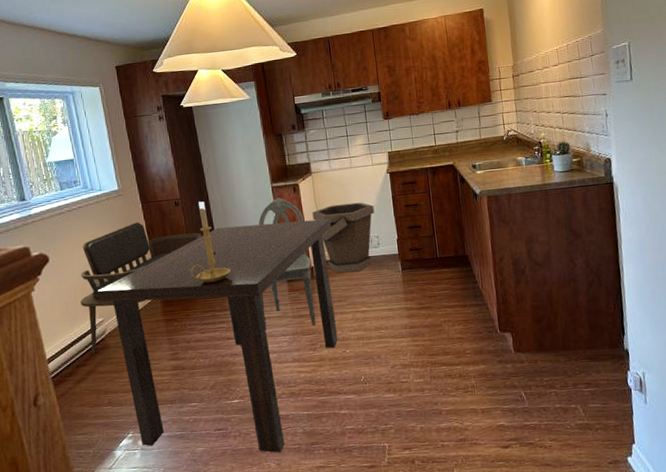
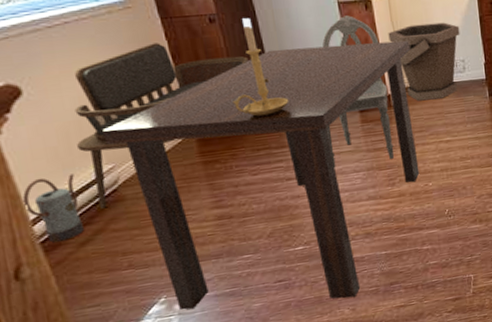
watering can: none [43,324,80,378] -> present [22,173,84,242]

